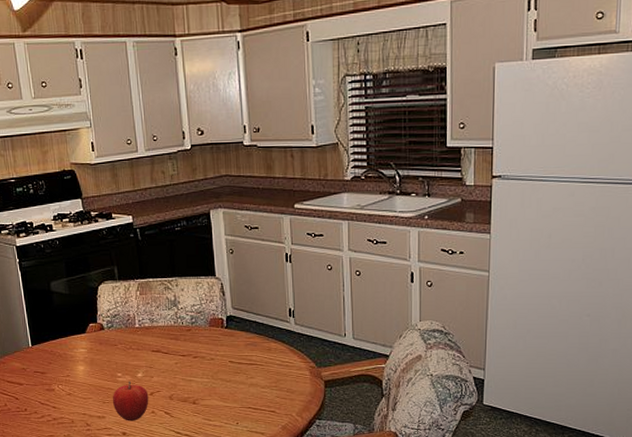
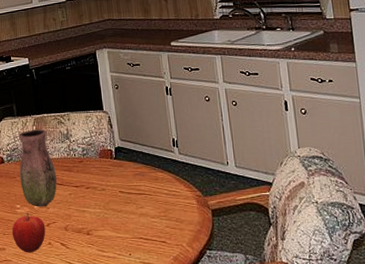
vase: none [120,294,163,376] -> present [19,128,57,207]

